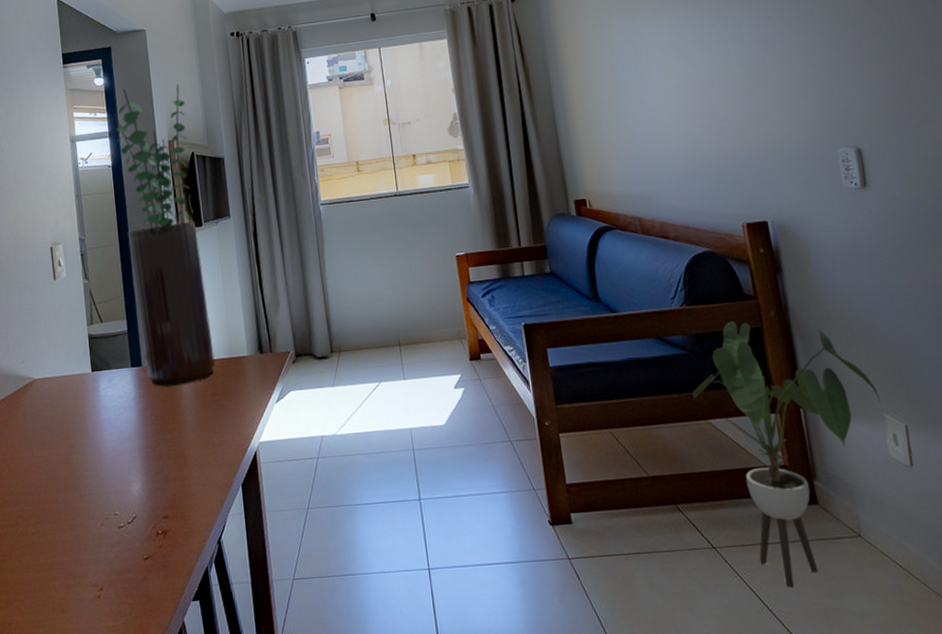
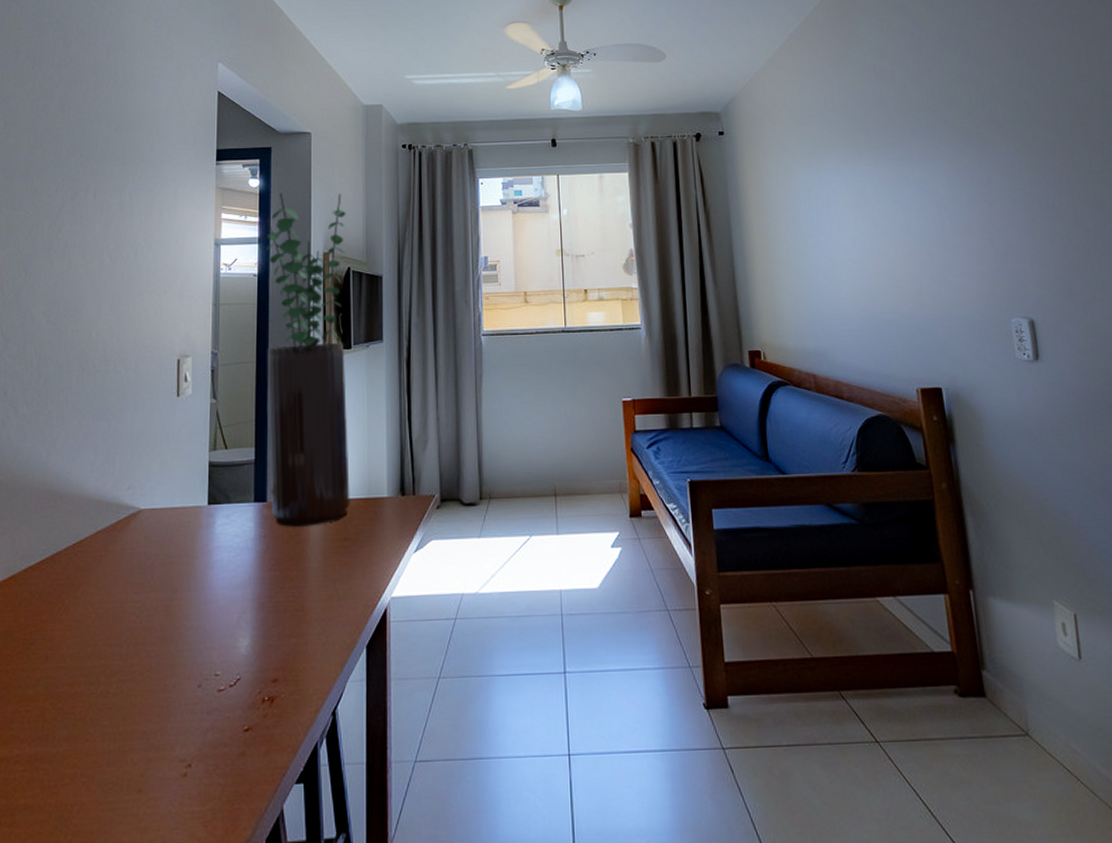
house plant: present [692,321,882,588] -> none [860,491,1051,792]

